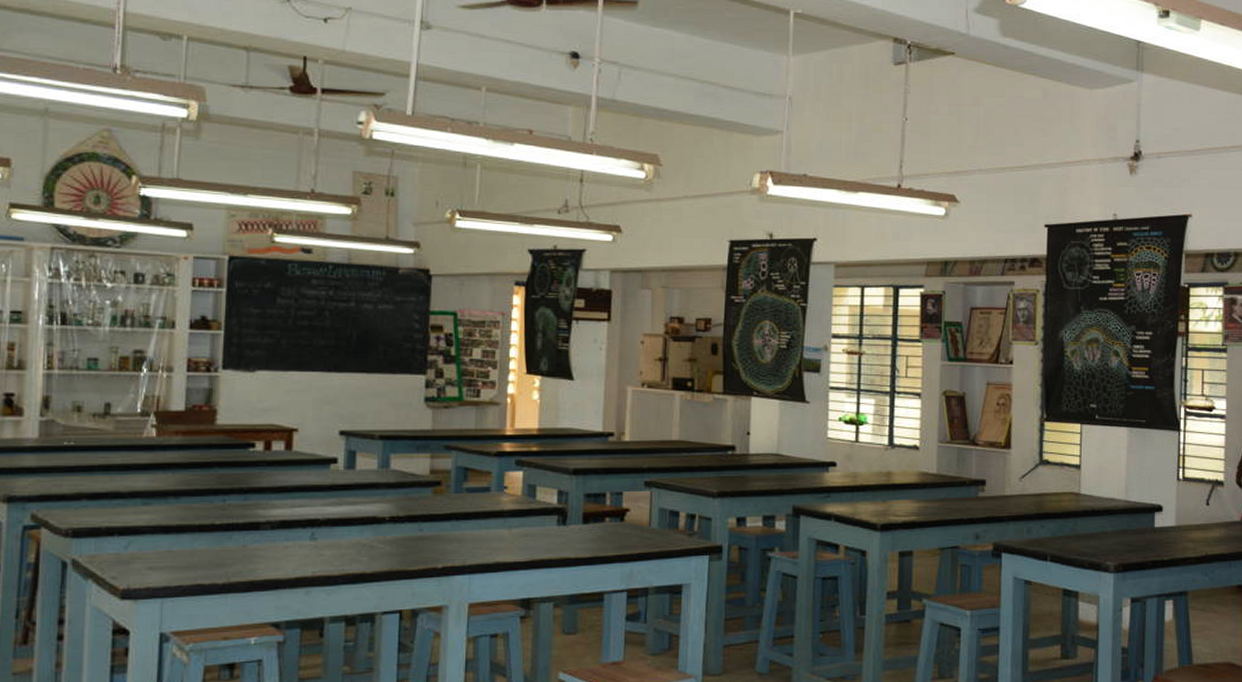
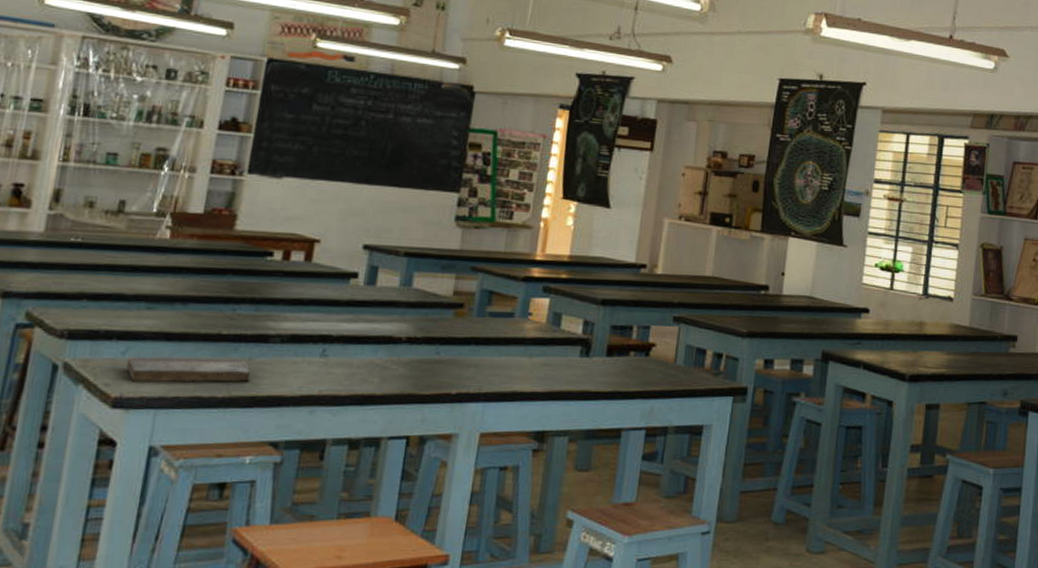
book: none [130,547,247,574] -> present [126,357,251,383]

